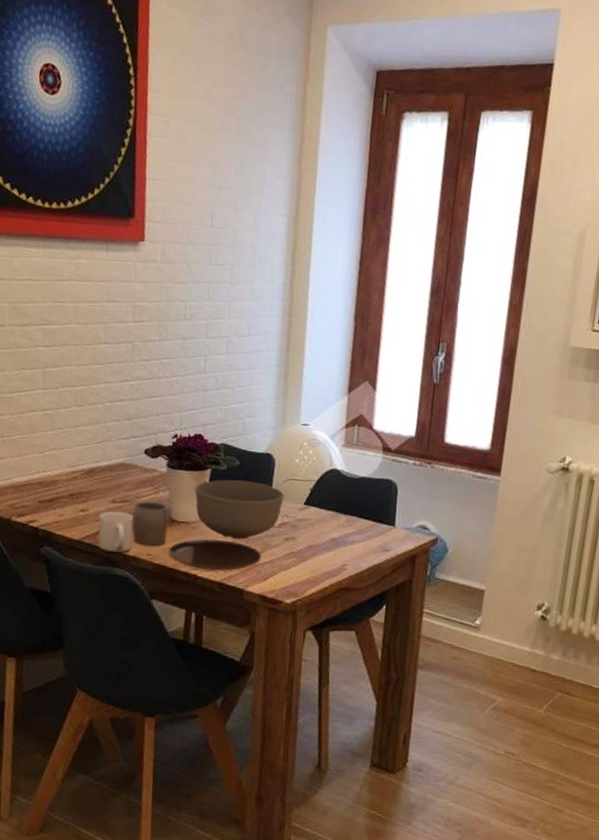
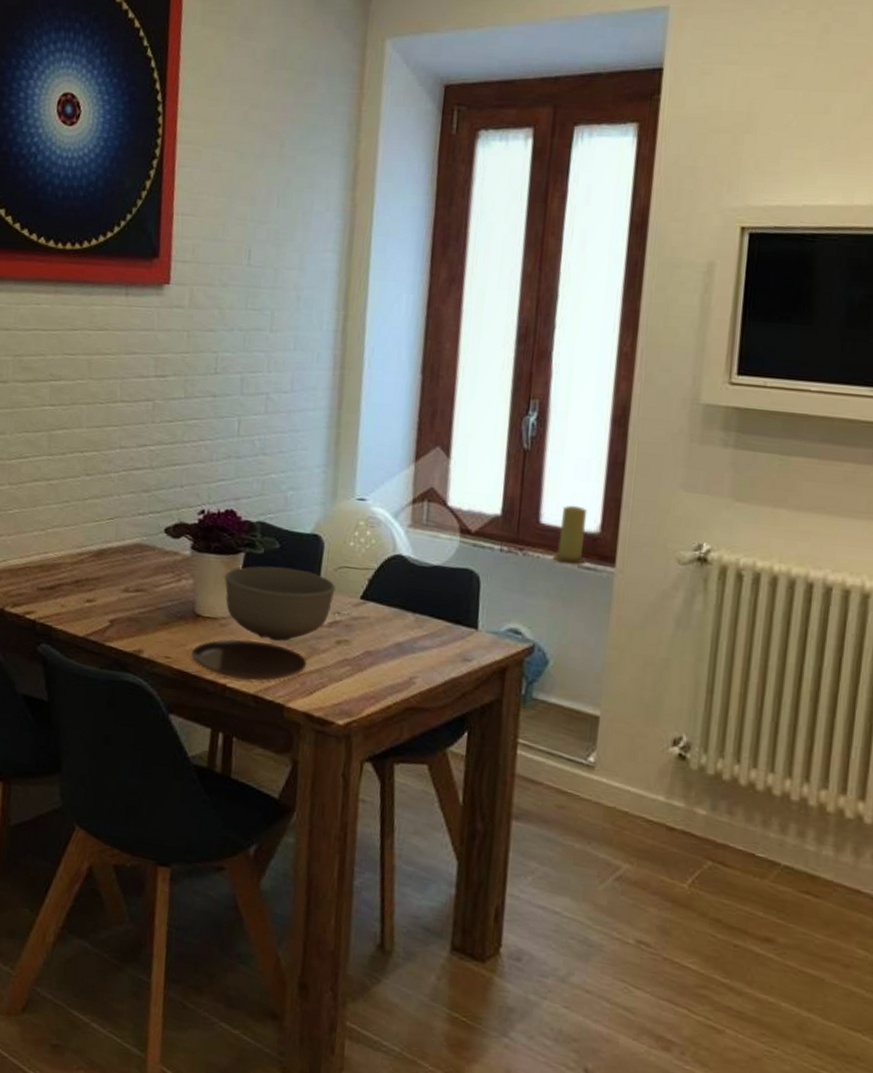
cup: present [98,511,134,553] -> none [106,602,150,654]
mug: present [132,501,169,546] -> none [147,591,193,647]
candle: none [453,428,481,475] -> present [552,505,588,565]

